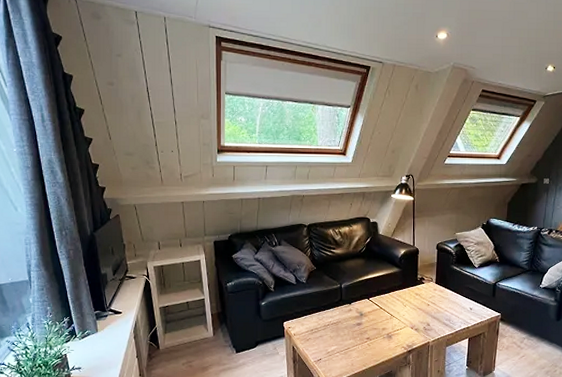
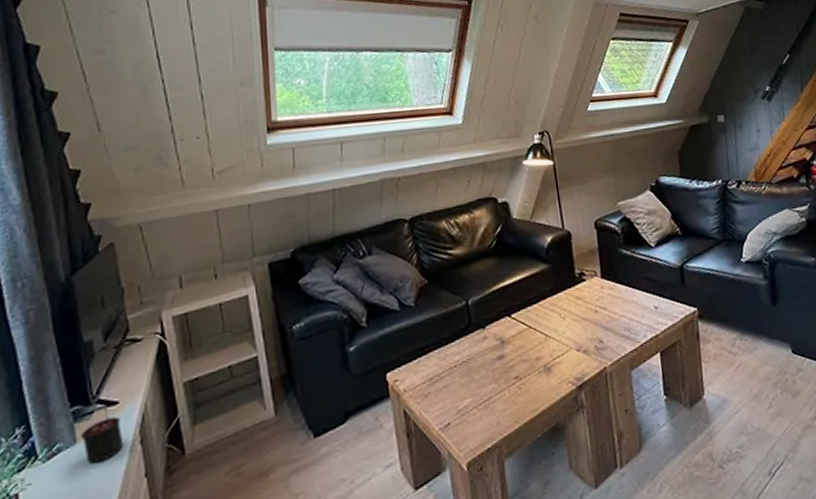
candle: none [100,315,125,345] -> present [80,408,124,464]

